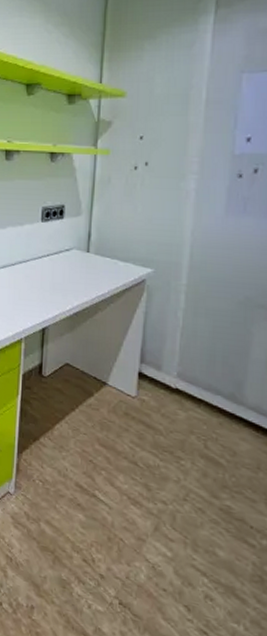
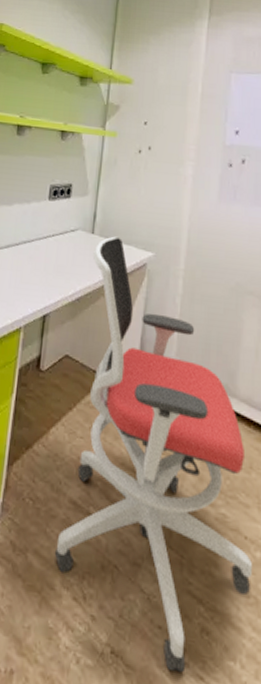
office chair: none [64,254,259,626] -> present [54,236,253,672]

